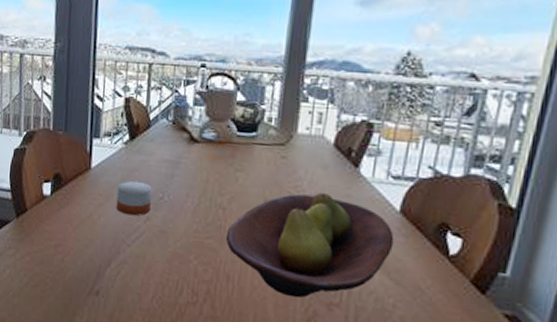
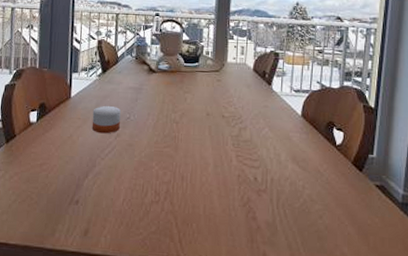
fruit bowl: present [225,192,395,298] -> none [179,105,299,189]

